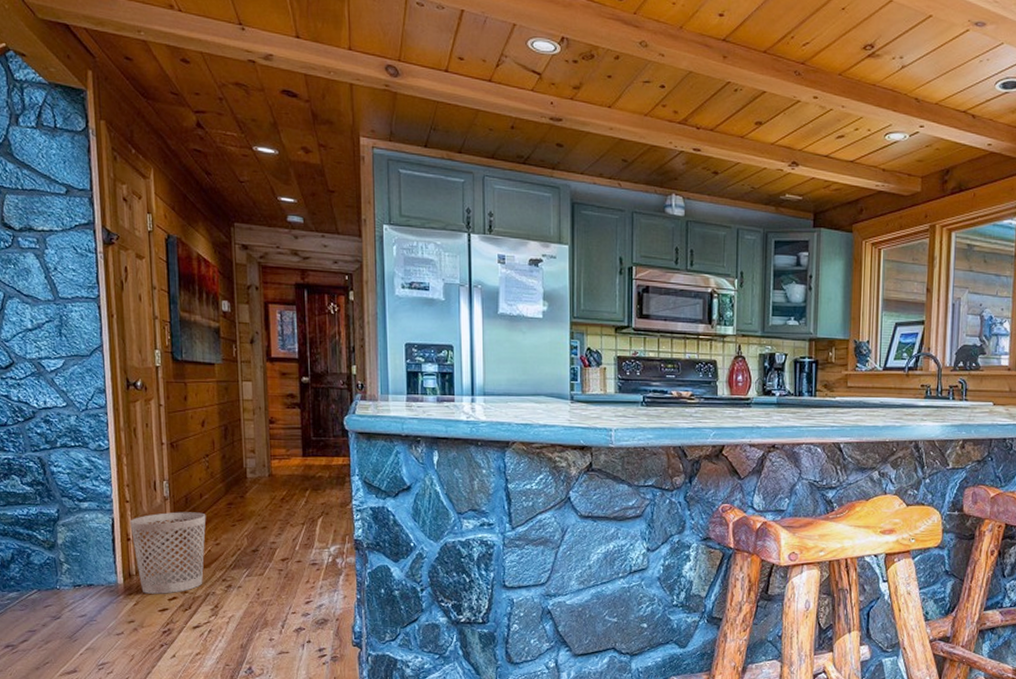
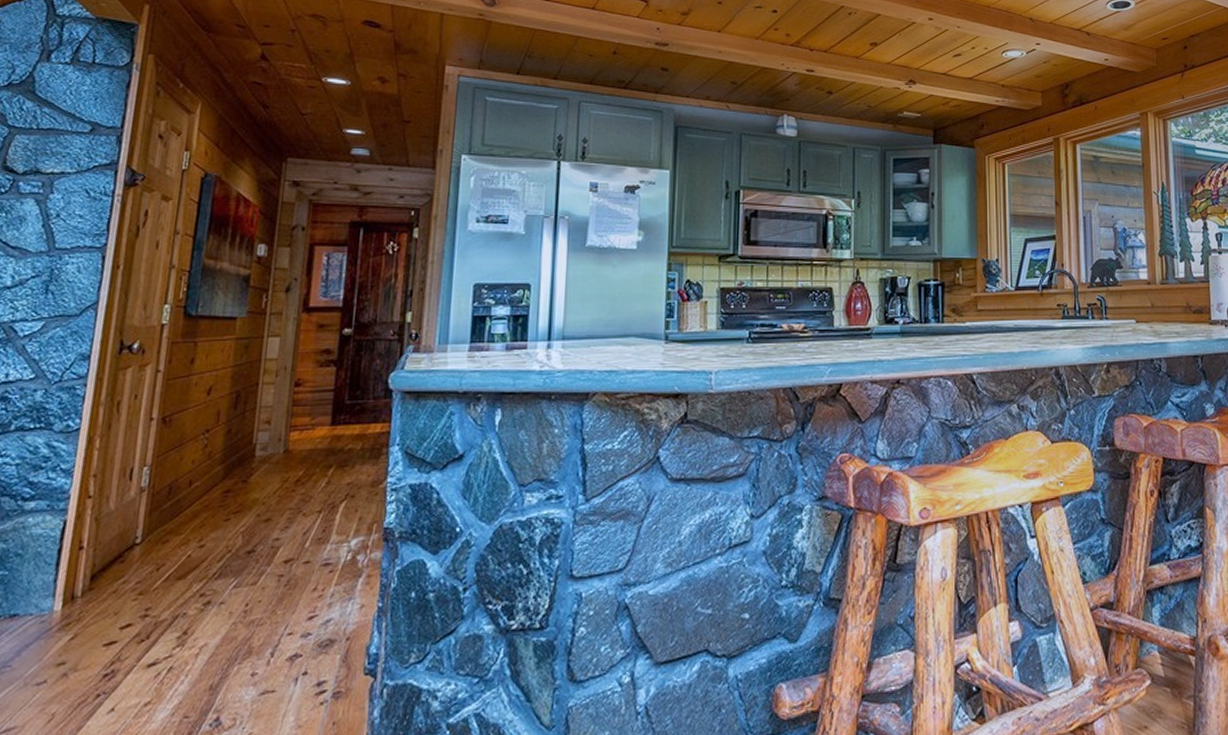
wastebasket: present [130,512,206,594] -> none [84,505,193,622]

